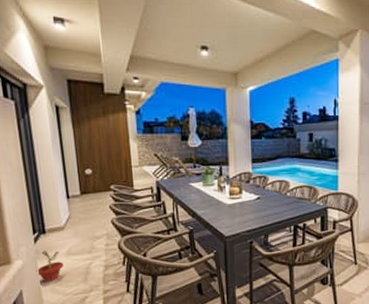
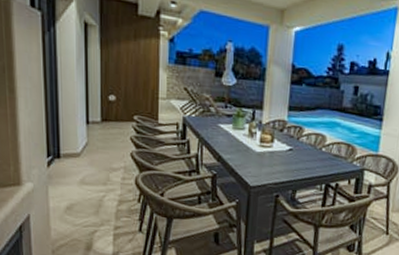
potted plant: present [36,251,64,282] -> none [46,176,76,210]

